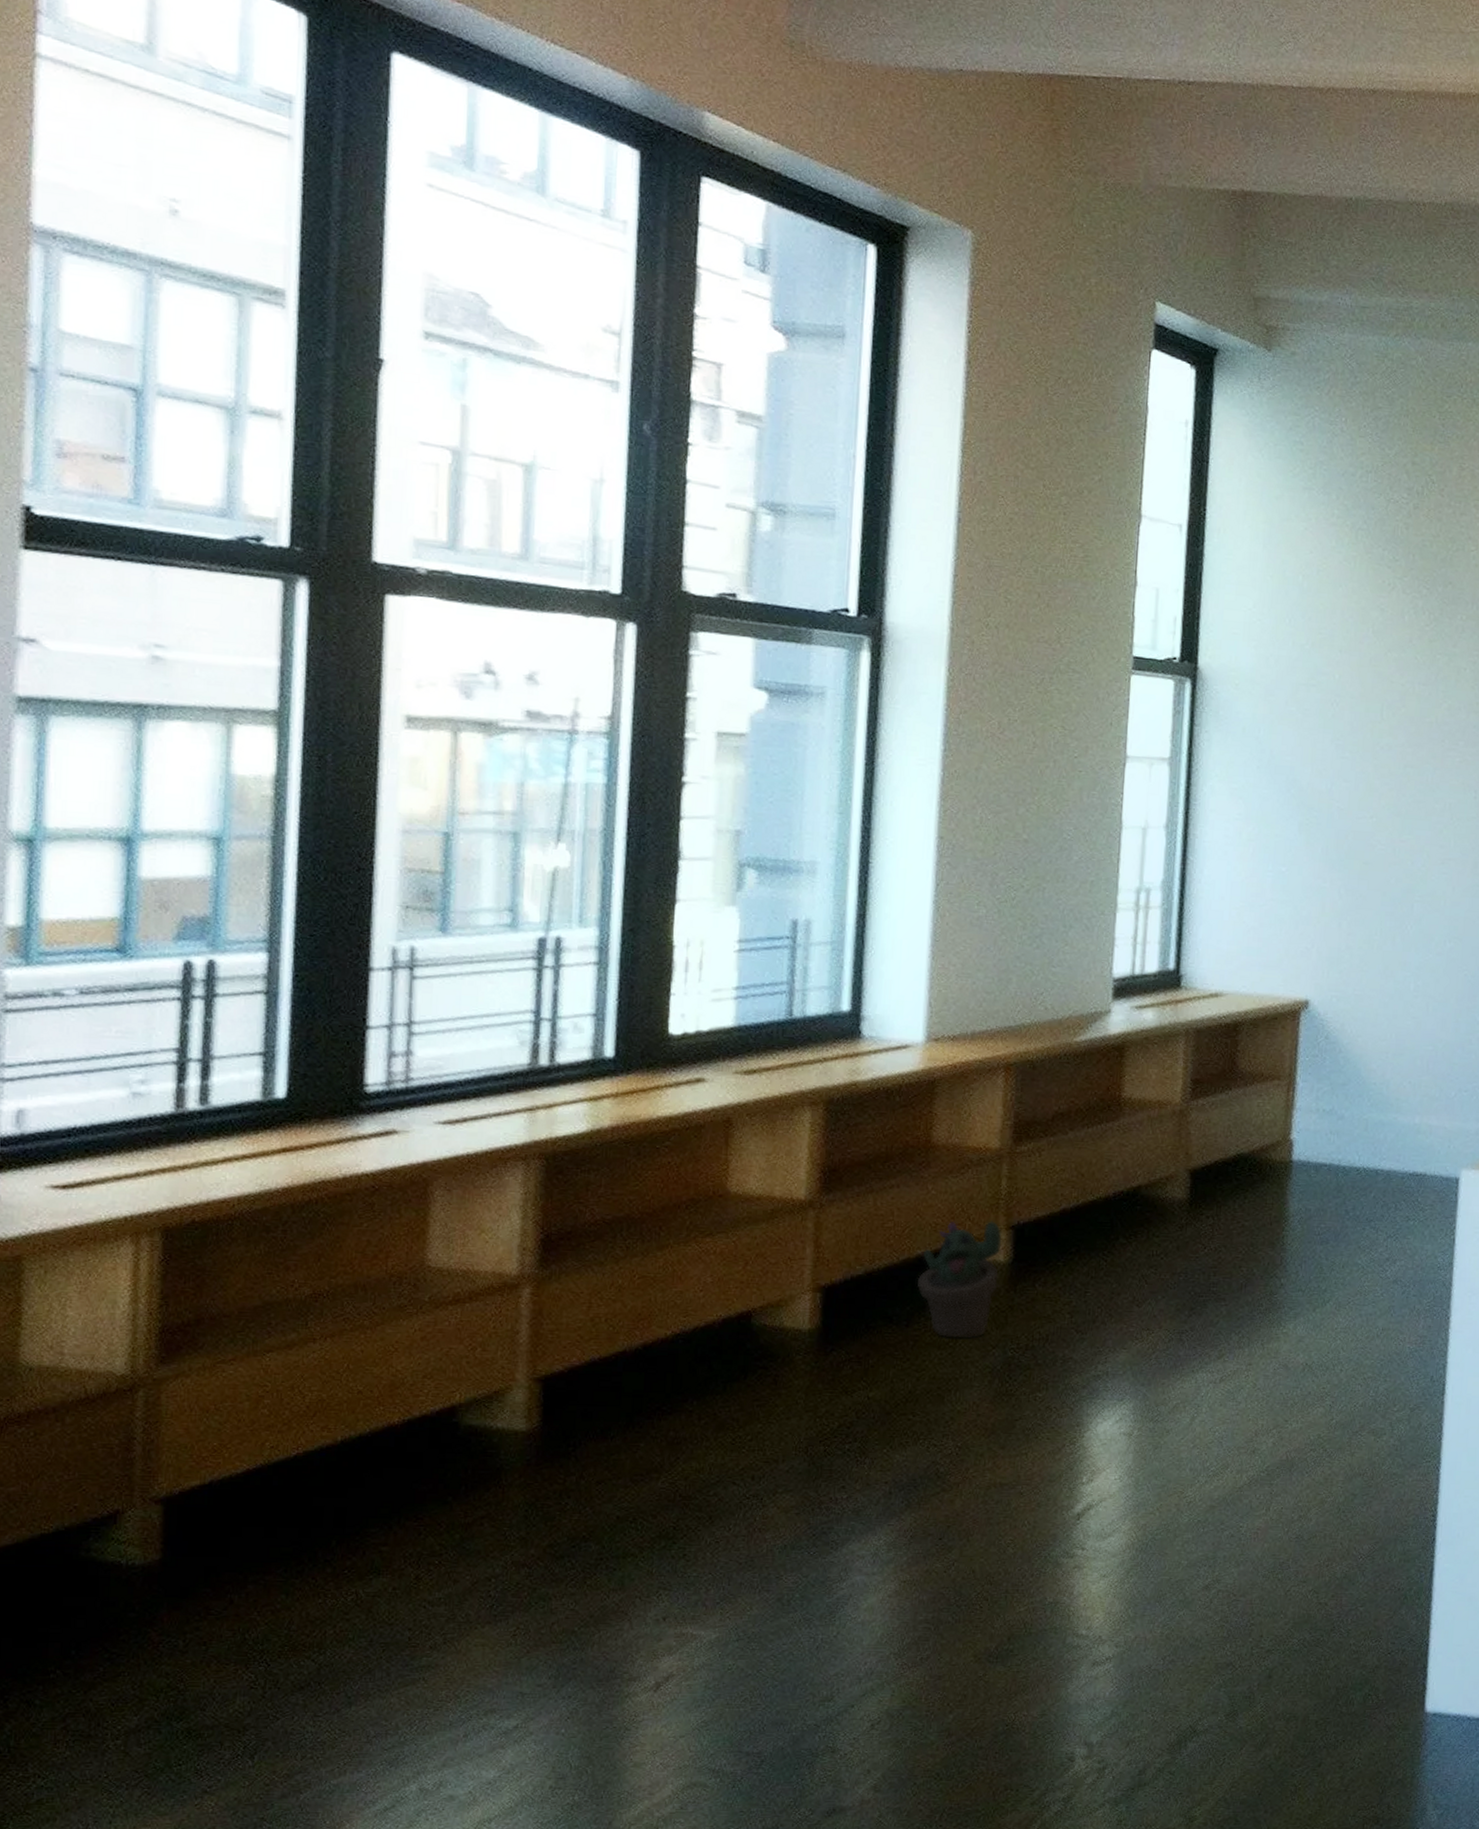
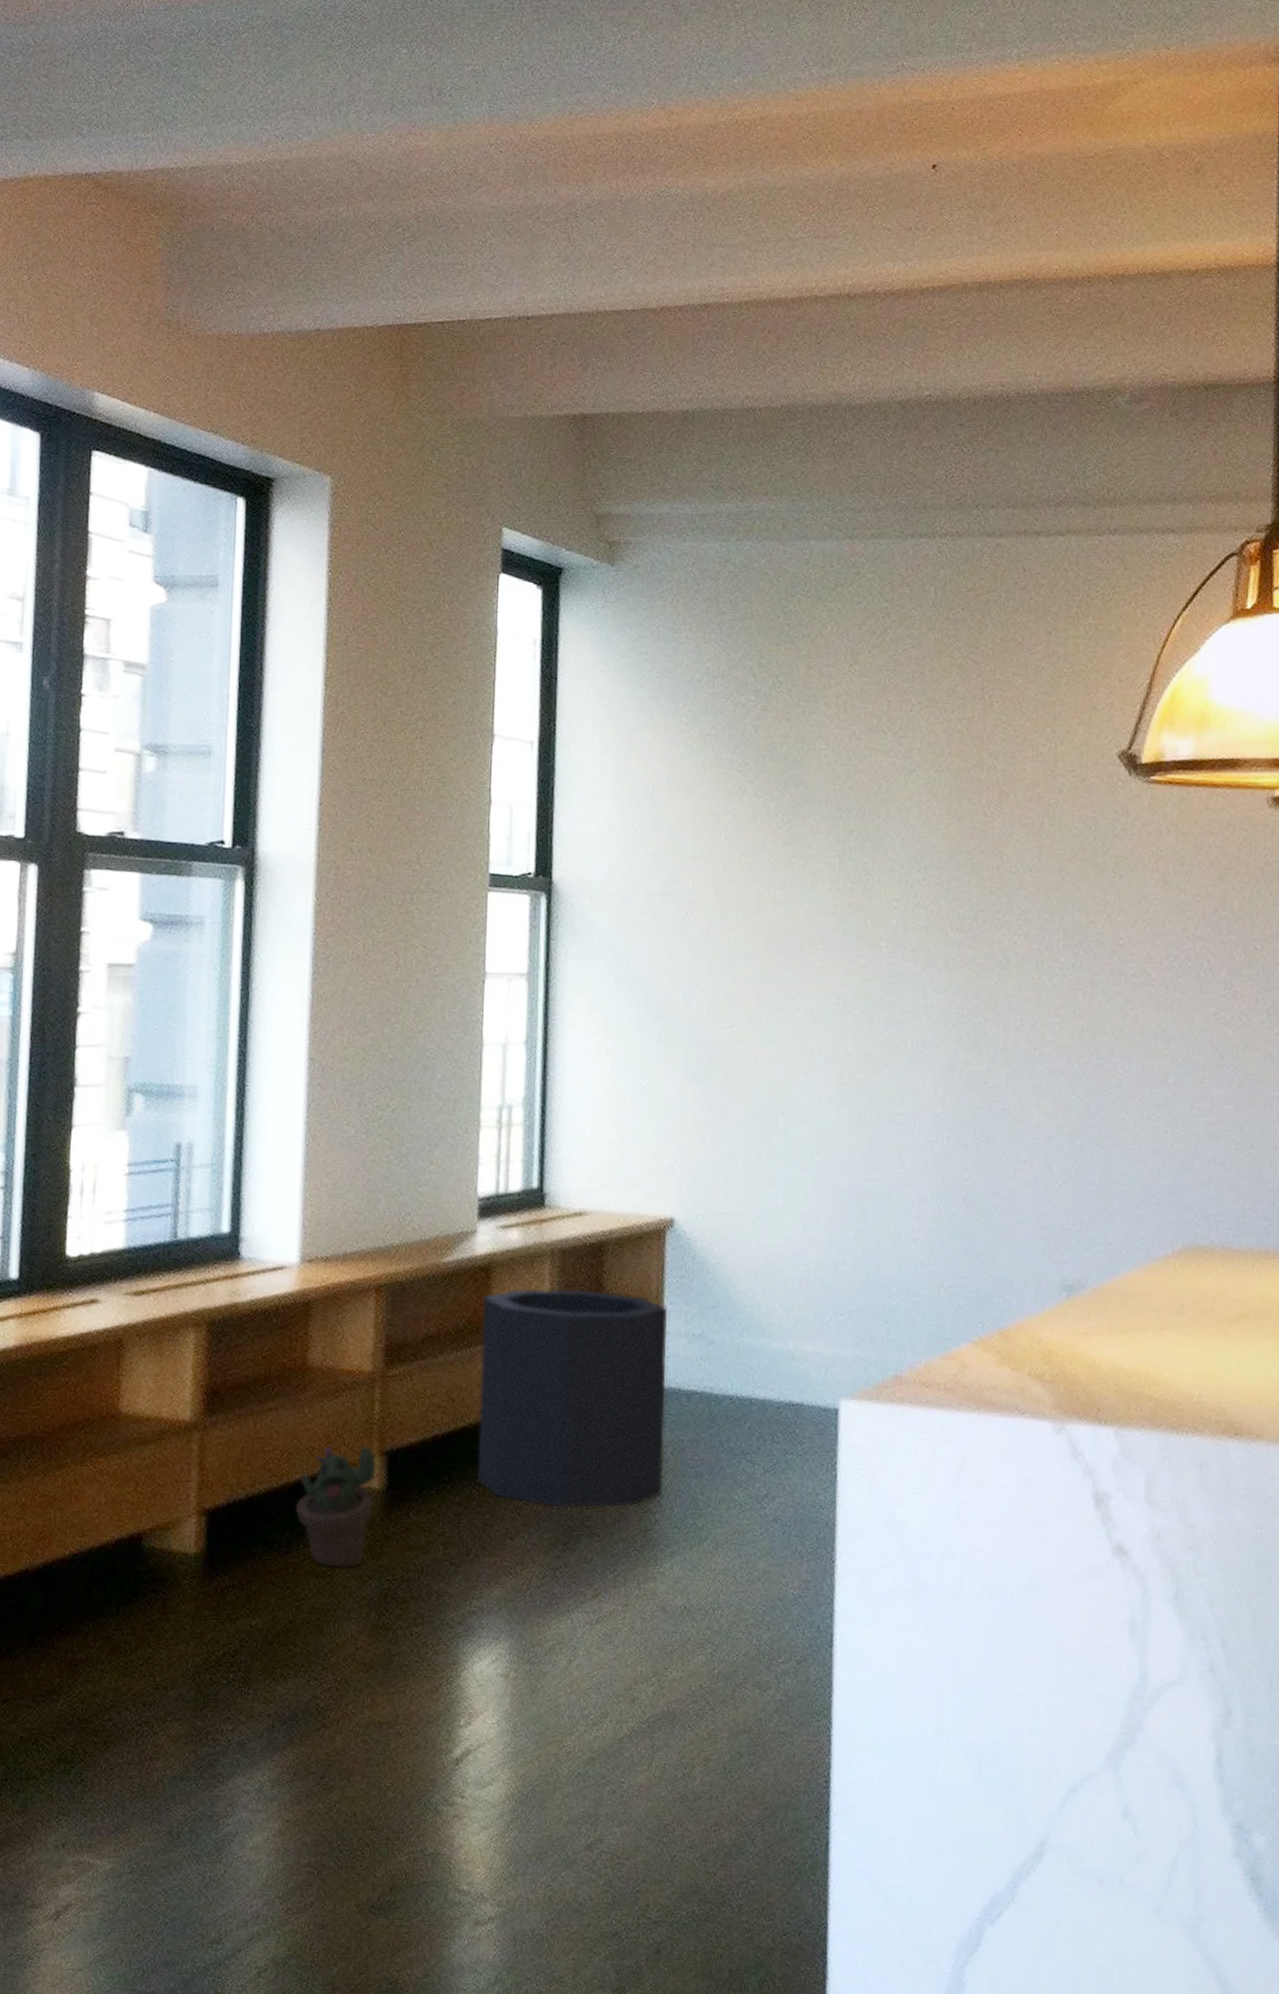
trash can: none [1105,1067,1299,1275] -> present [477,1288,667,1508]

